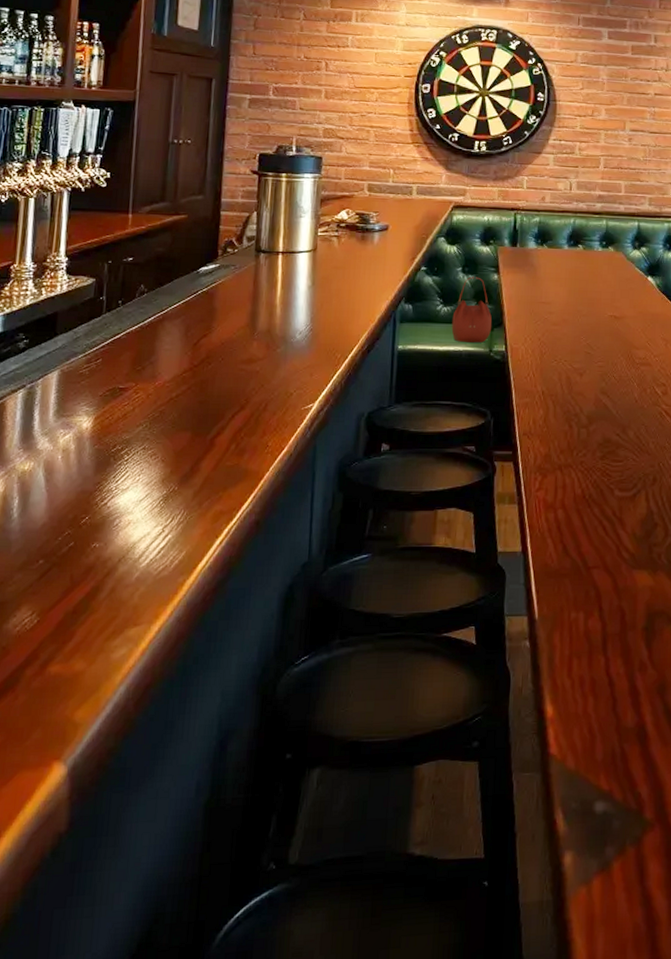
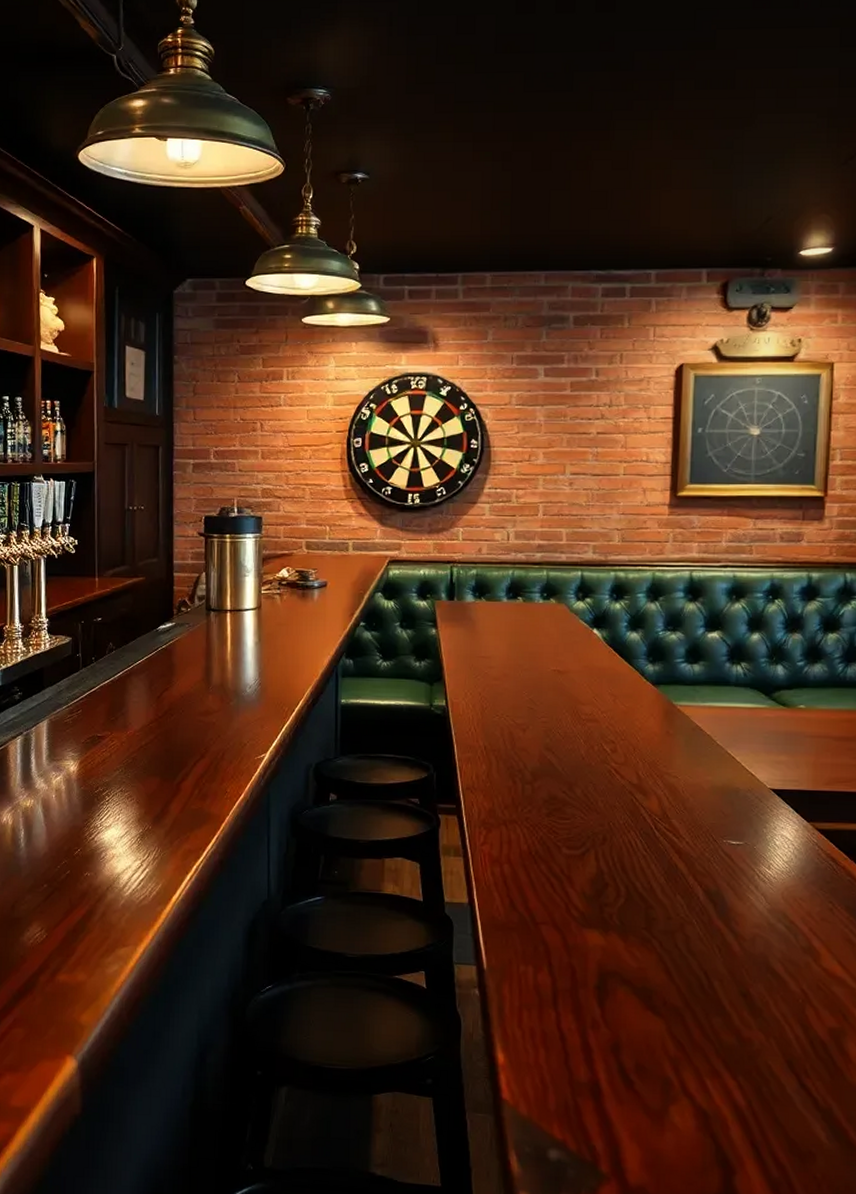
handbag: present [451,276,492,343] -> none [392,631,431,697]

